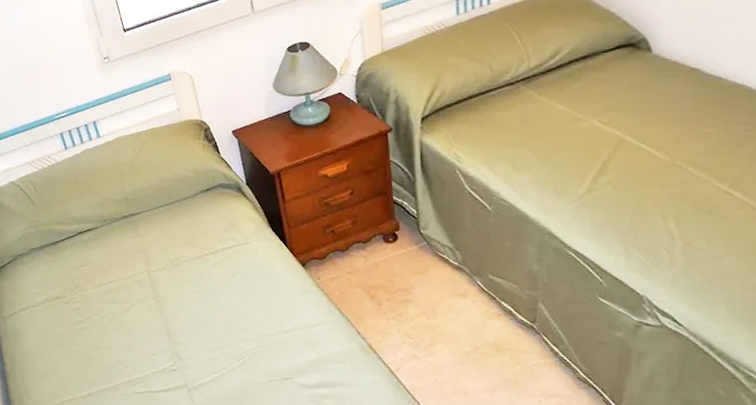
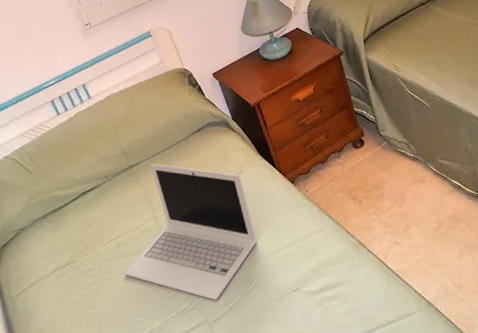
laptop: none [110,215,252,368] -> present [124,163,257,301]

